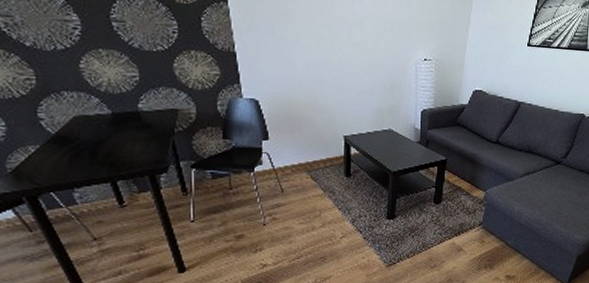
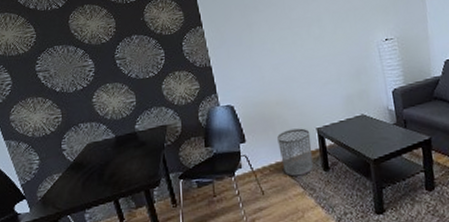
waste bin: none [303,133,337,179] -> present [277,128,314,177]

